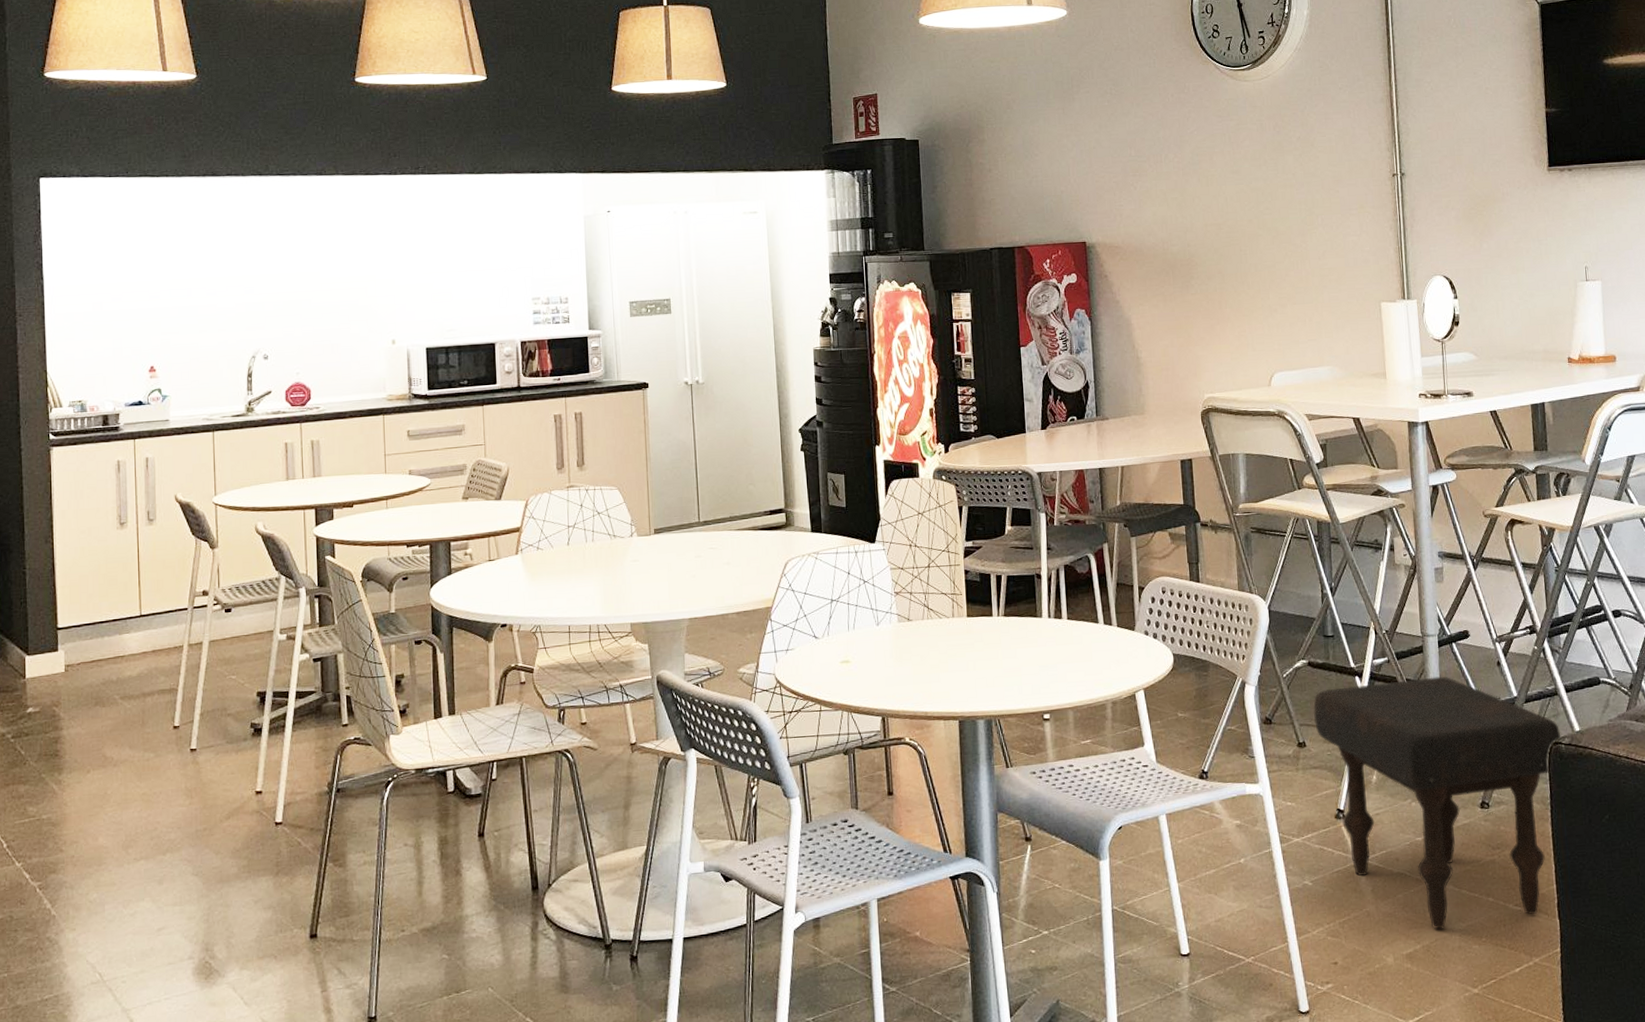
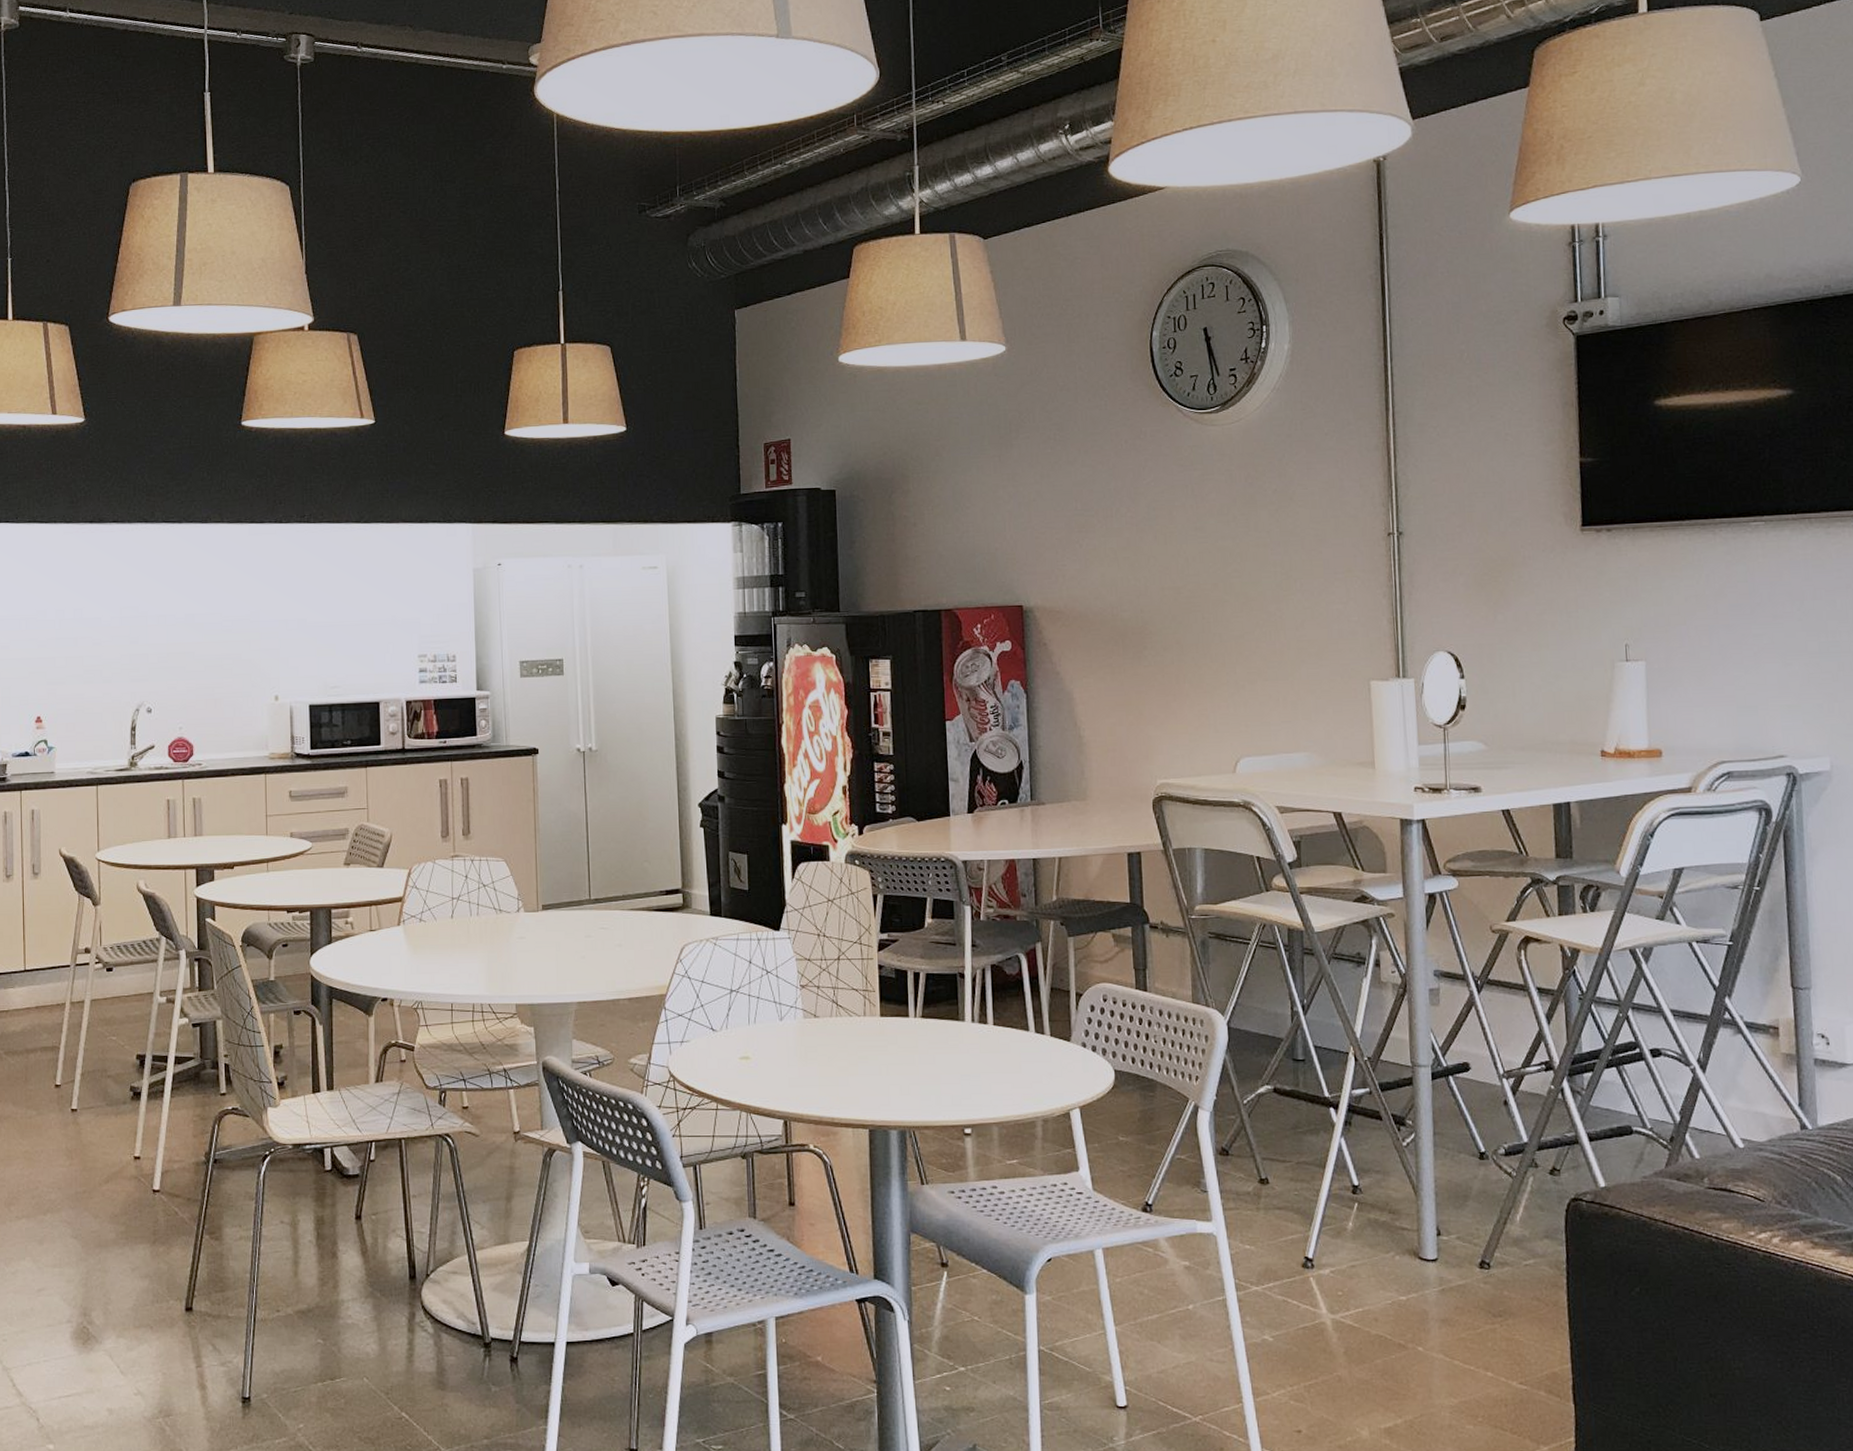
ottoman: present [1313,676,1562,930] -> none [1278,1113,1582,1403]

